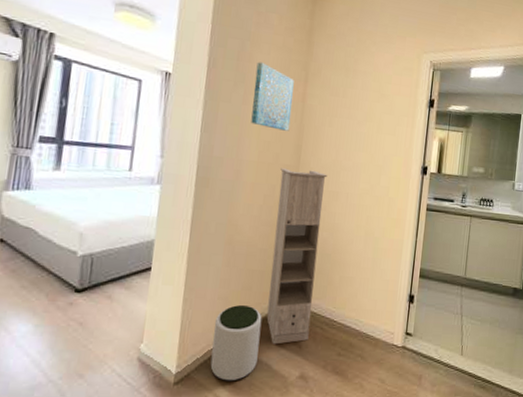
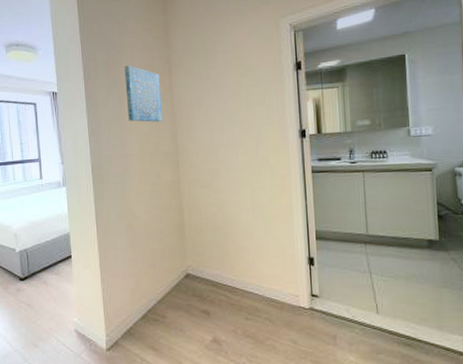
plant pot: present [210,304,262,381] -> none [130,280,172,347]
storage cabinet: present [266,168,328,345] -> none [162,152,215,313]

